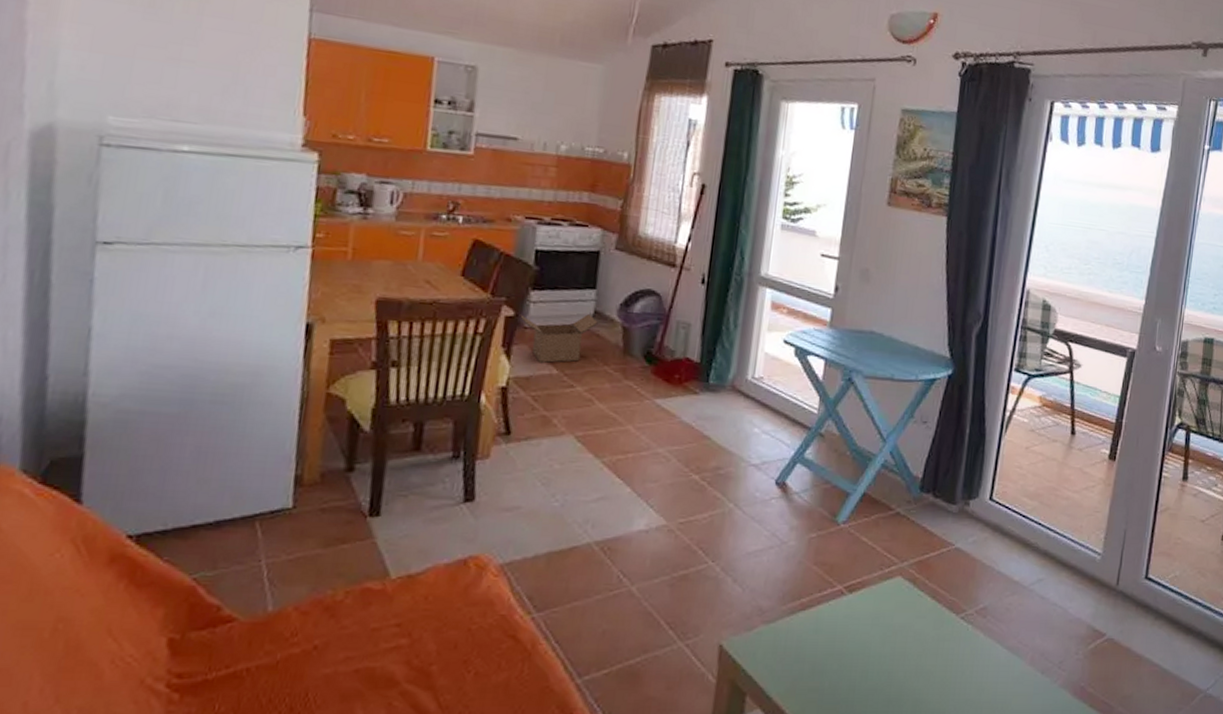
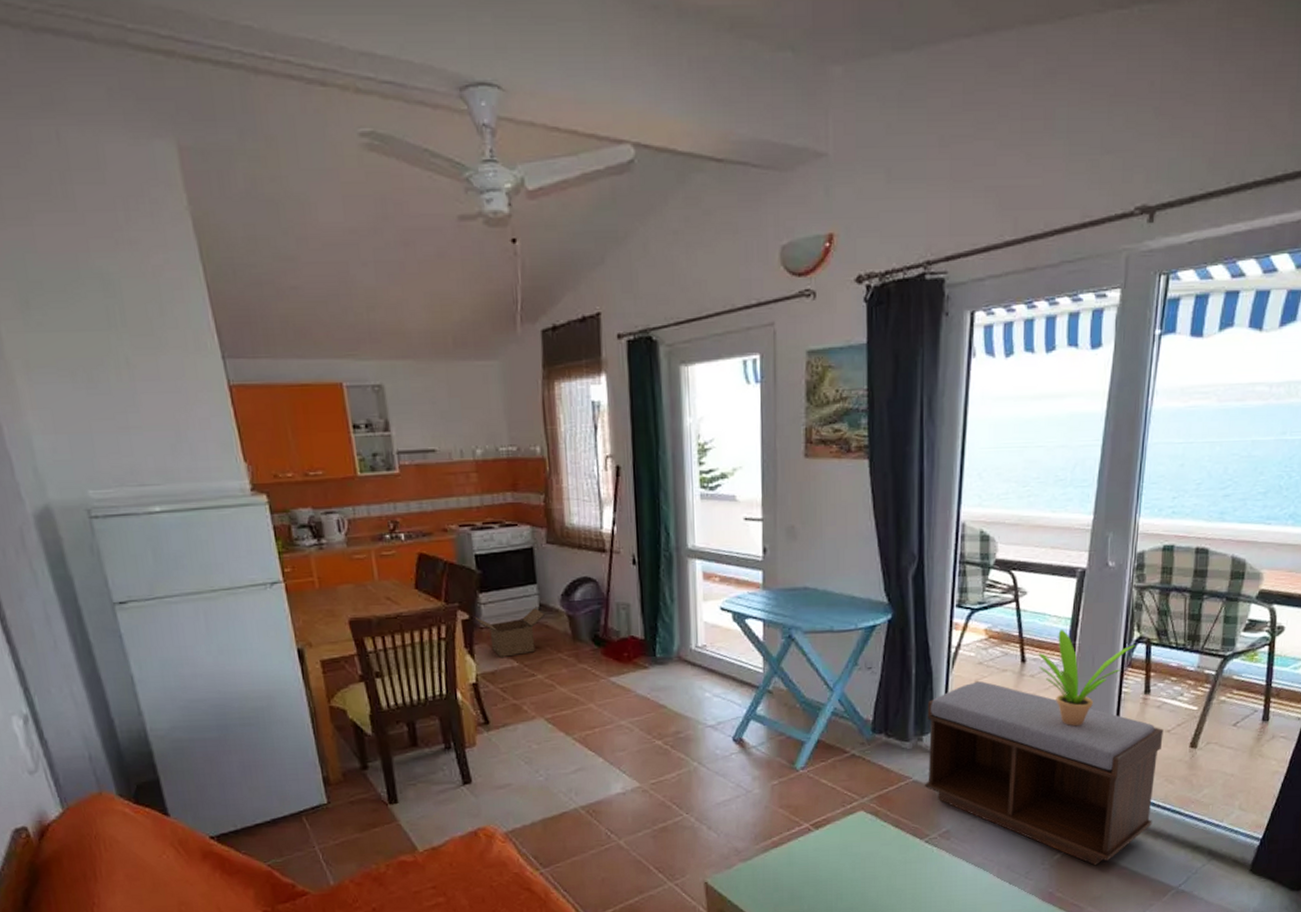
bench: none [967,449,1198,660] -> present [925,681,1164,866]
potted plant: none [1087,406,1176,507] -> present [1038,630,1135,726]

